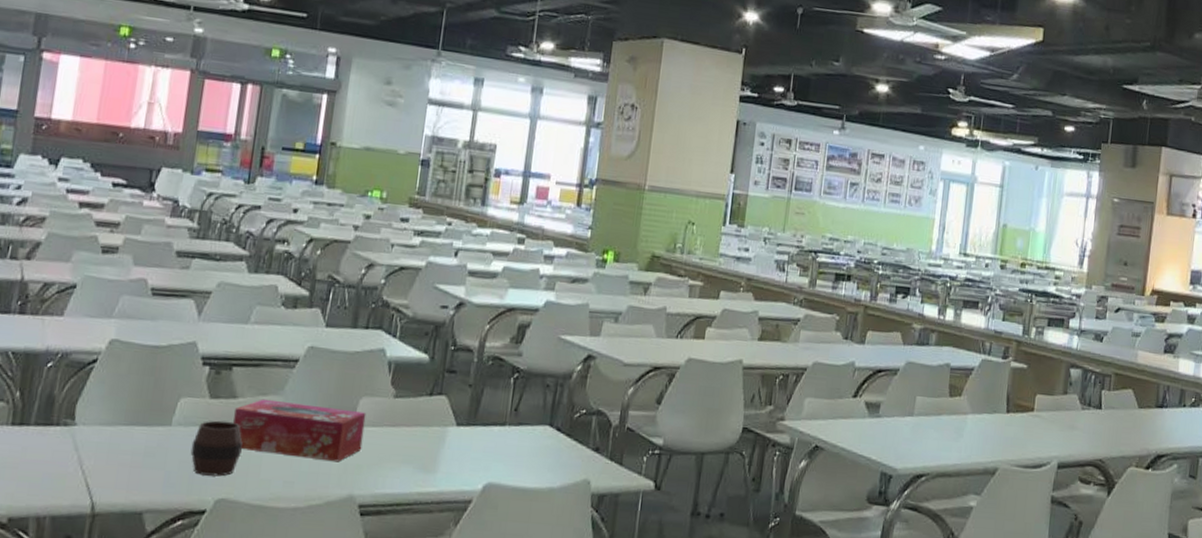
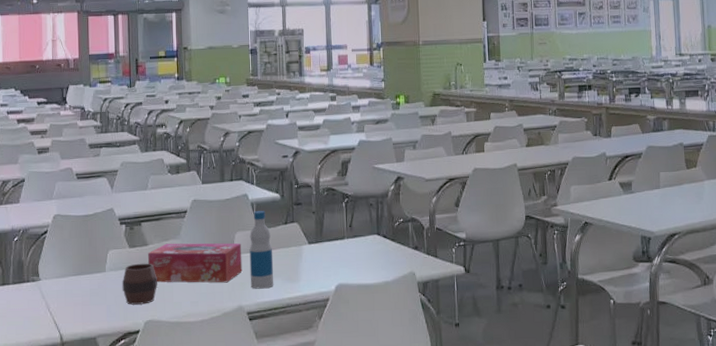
bottle: none [369,373,408,477] -> present [249,211,274,289]

